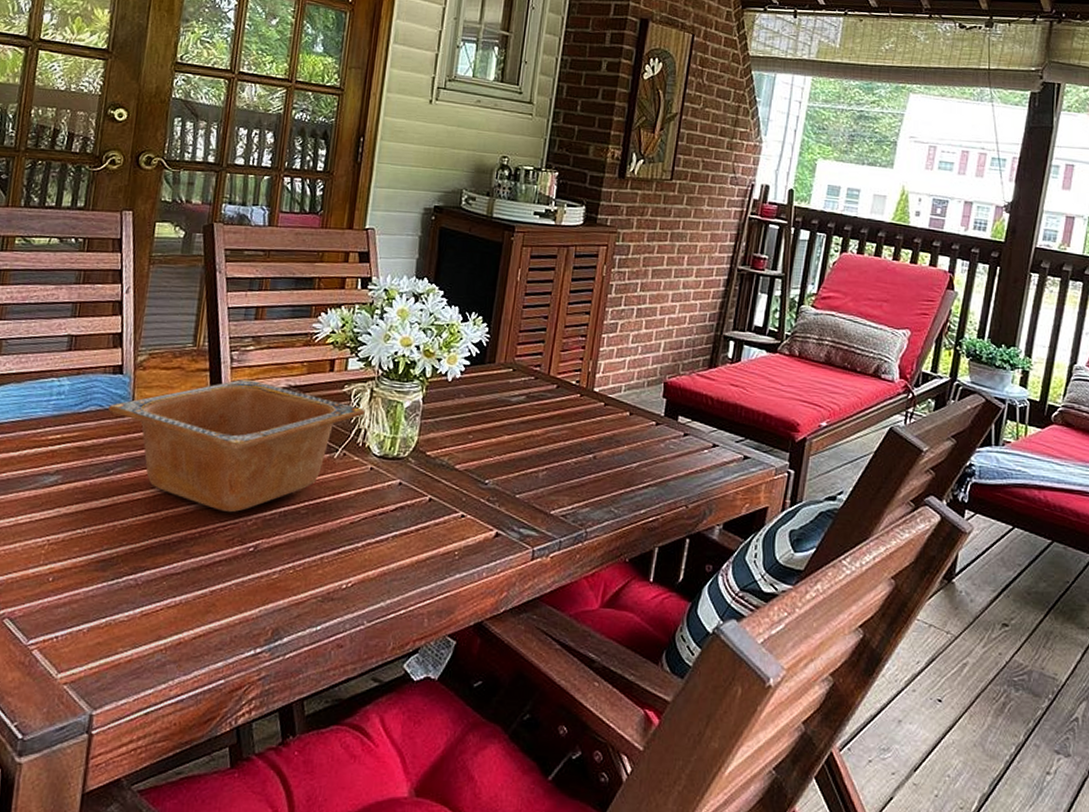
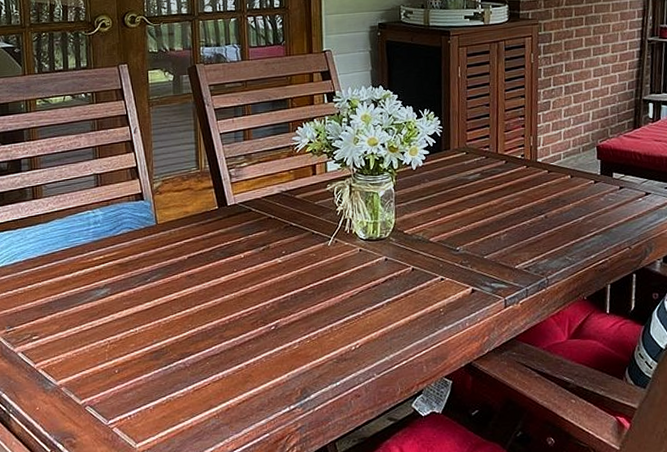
serving bowl: present [108,379,365,513] -> none [138,190,348,301]

